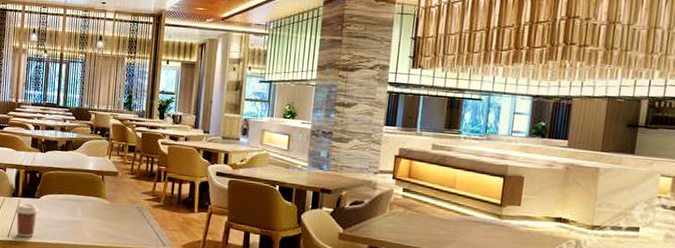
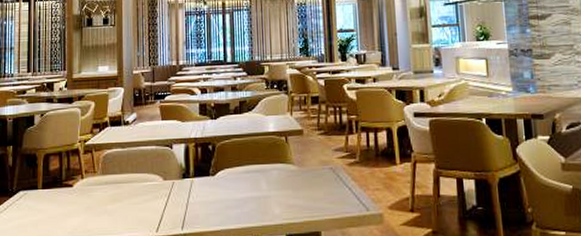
coffee cup: present [15,203,38,237] -> none [187,184,215,226]

